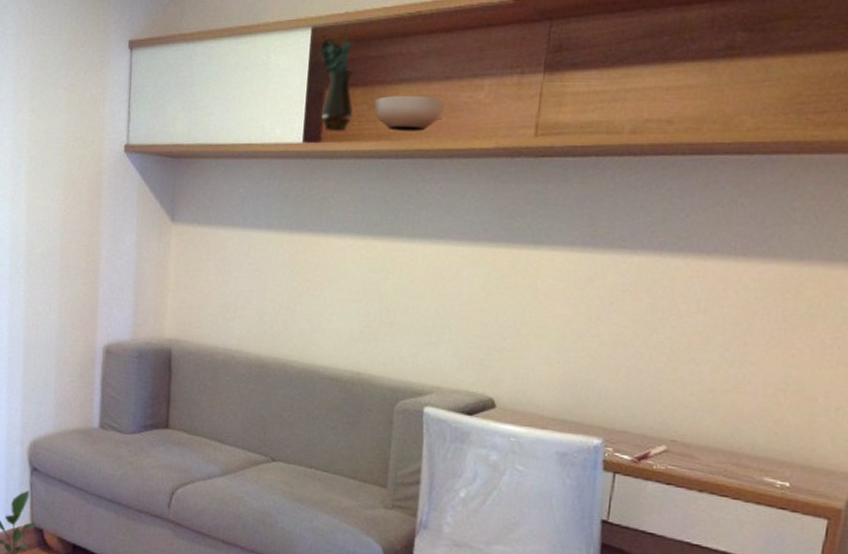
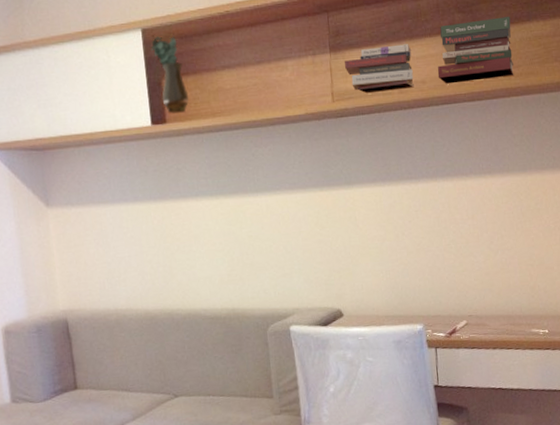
bowl: present [373,96,446,131] -> none [204,78,262,108]
books: none [561,69,662,130] -> present [345,44,414,94]
books: none [692,41,825,128] -> present [437,17,514,84]

